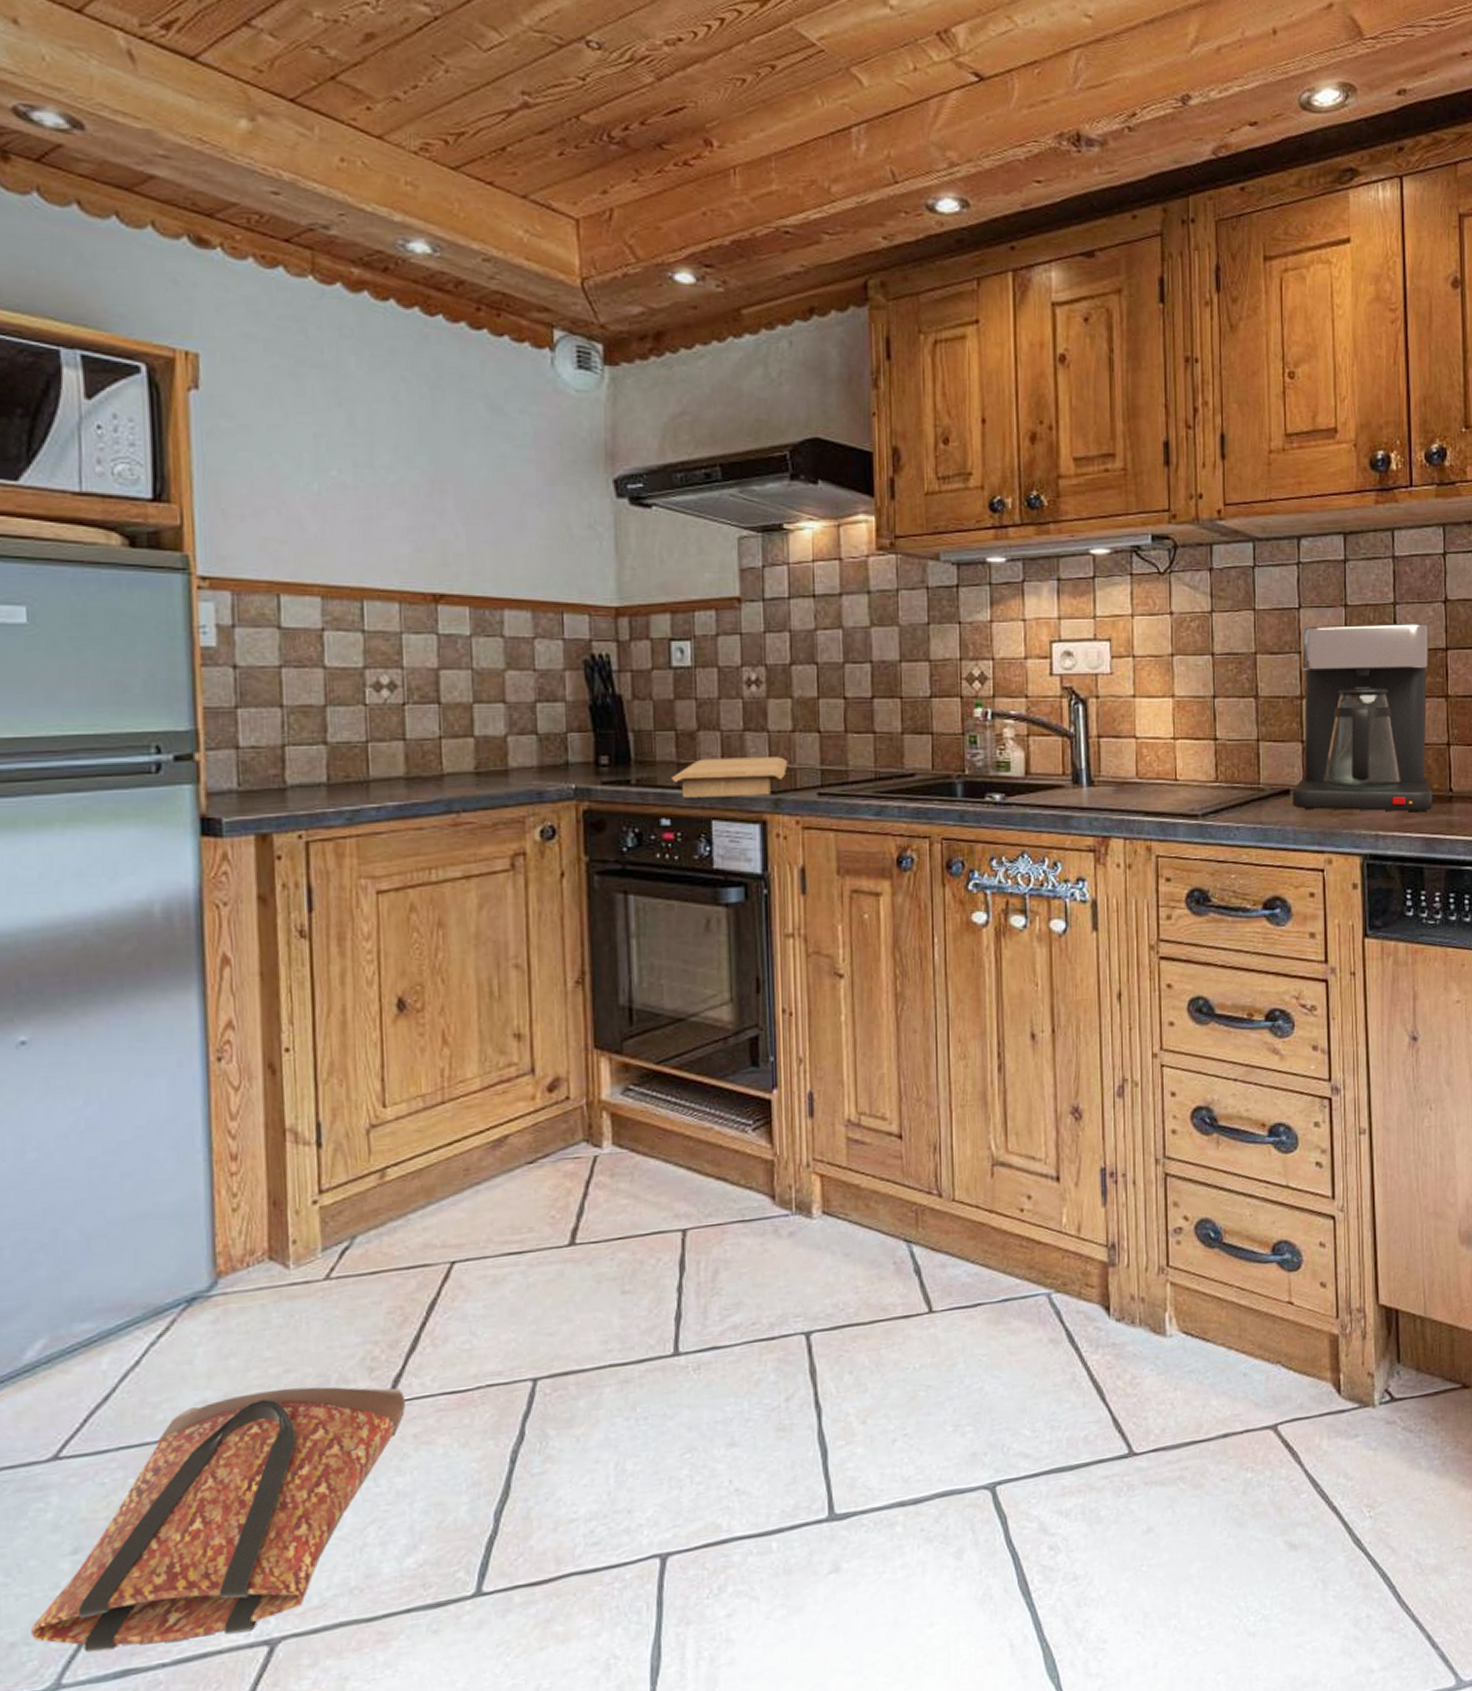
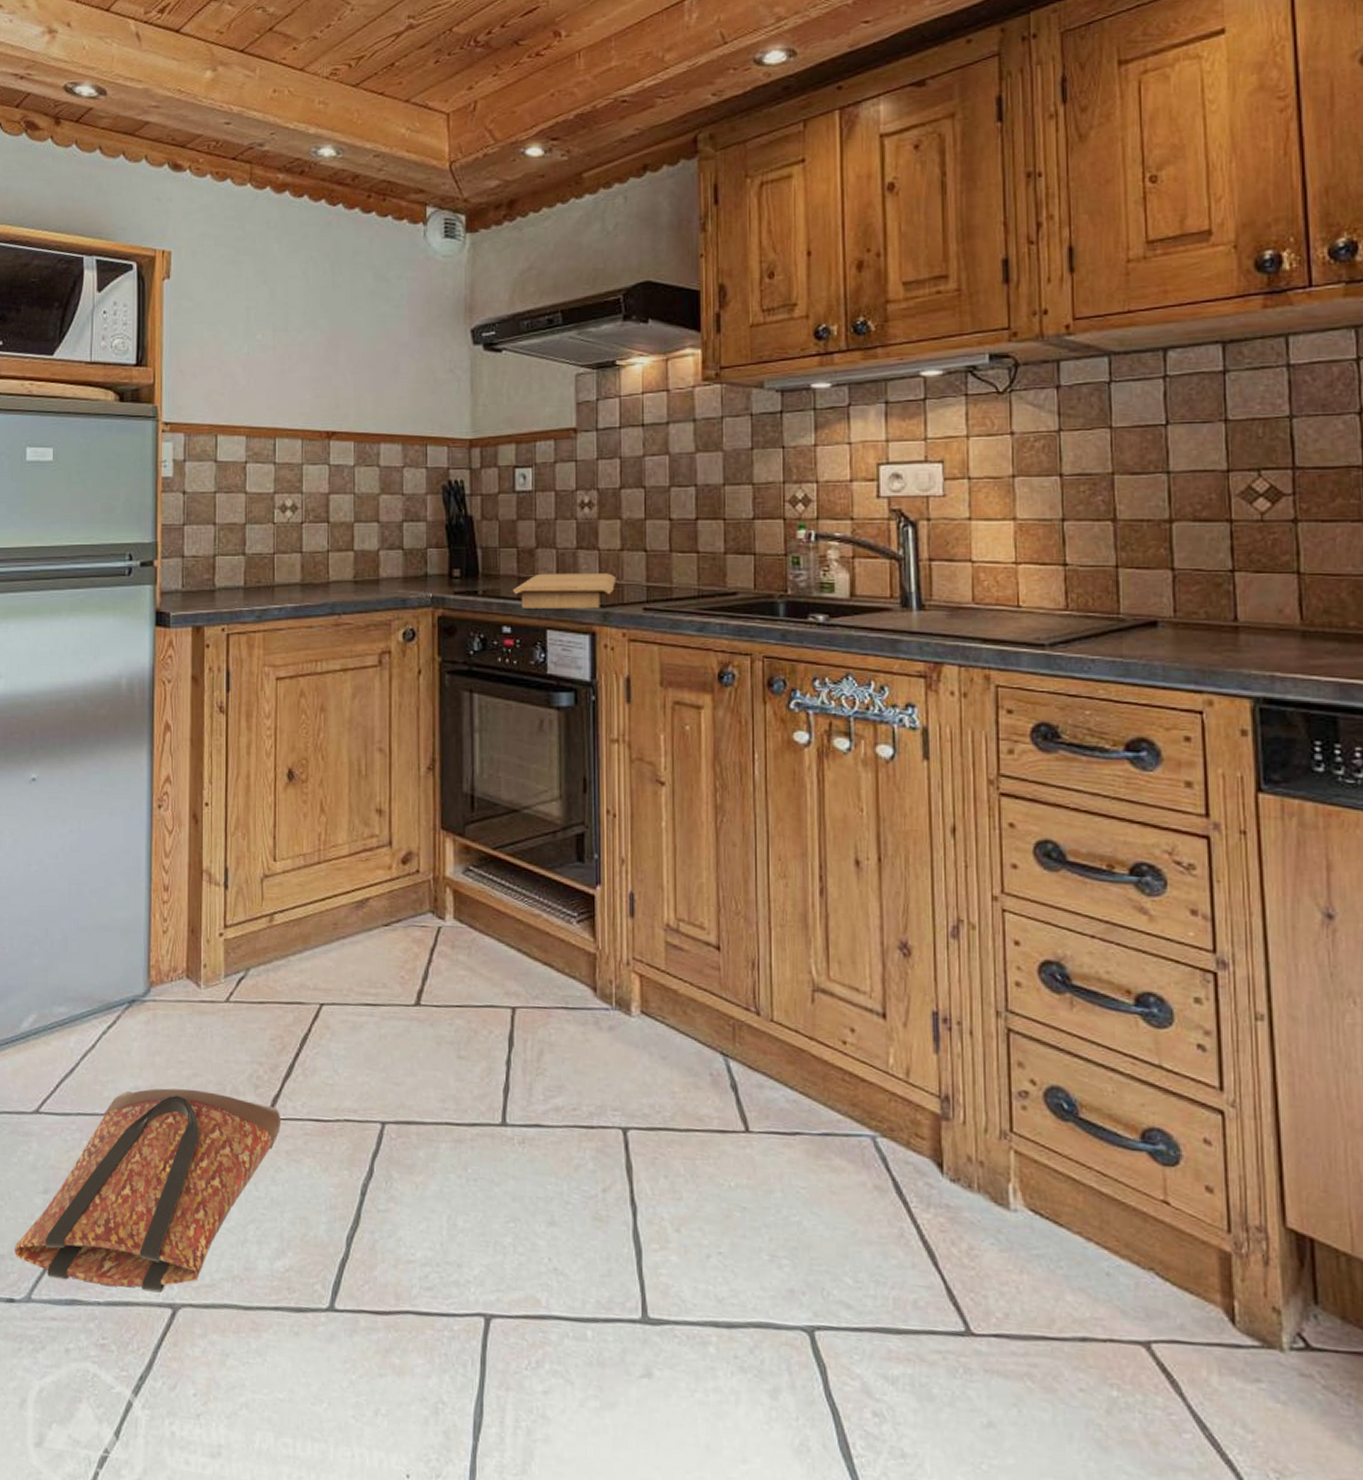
coffee maker: present [1293,622,1432,813] -> none [1161,437,1348,653]

